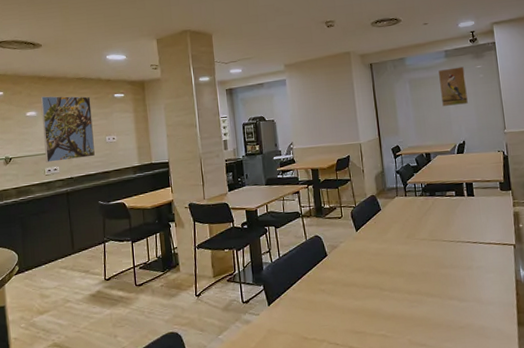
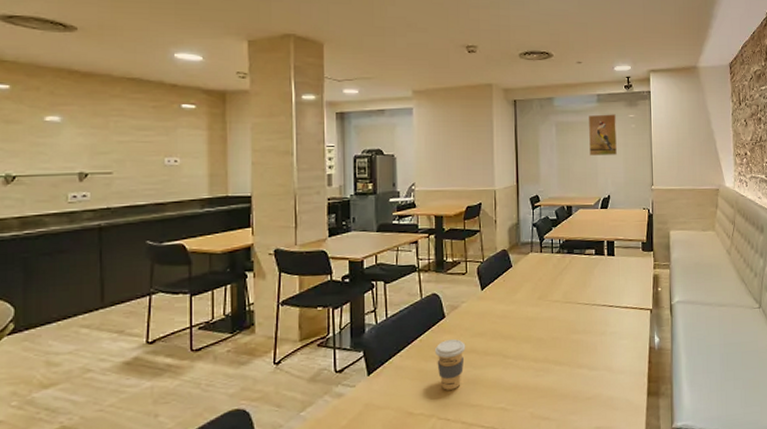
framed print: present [40,96,96,163] -> none [69,97,147,186]
coffee cup: none [321,274,347,319] -> present [435,339,466,390]

